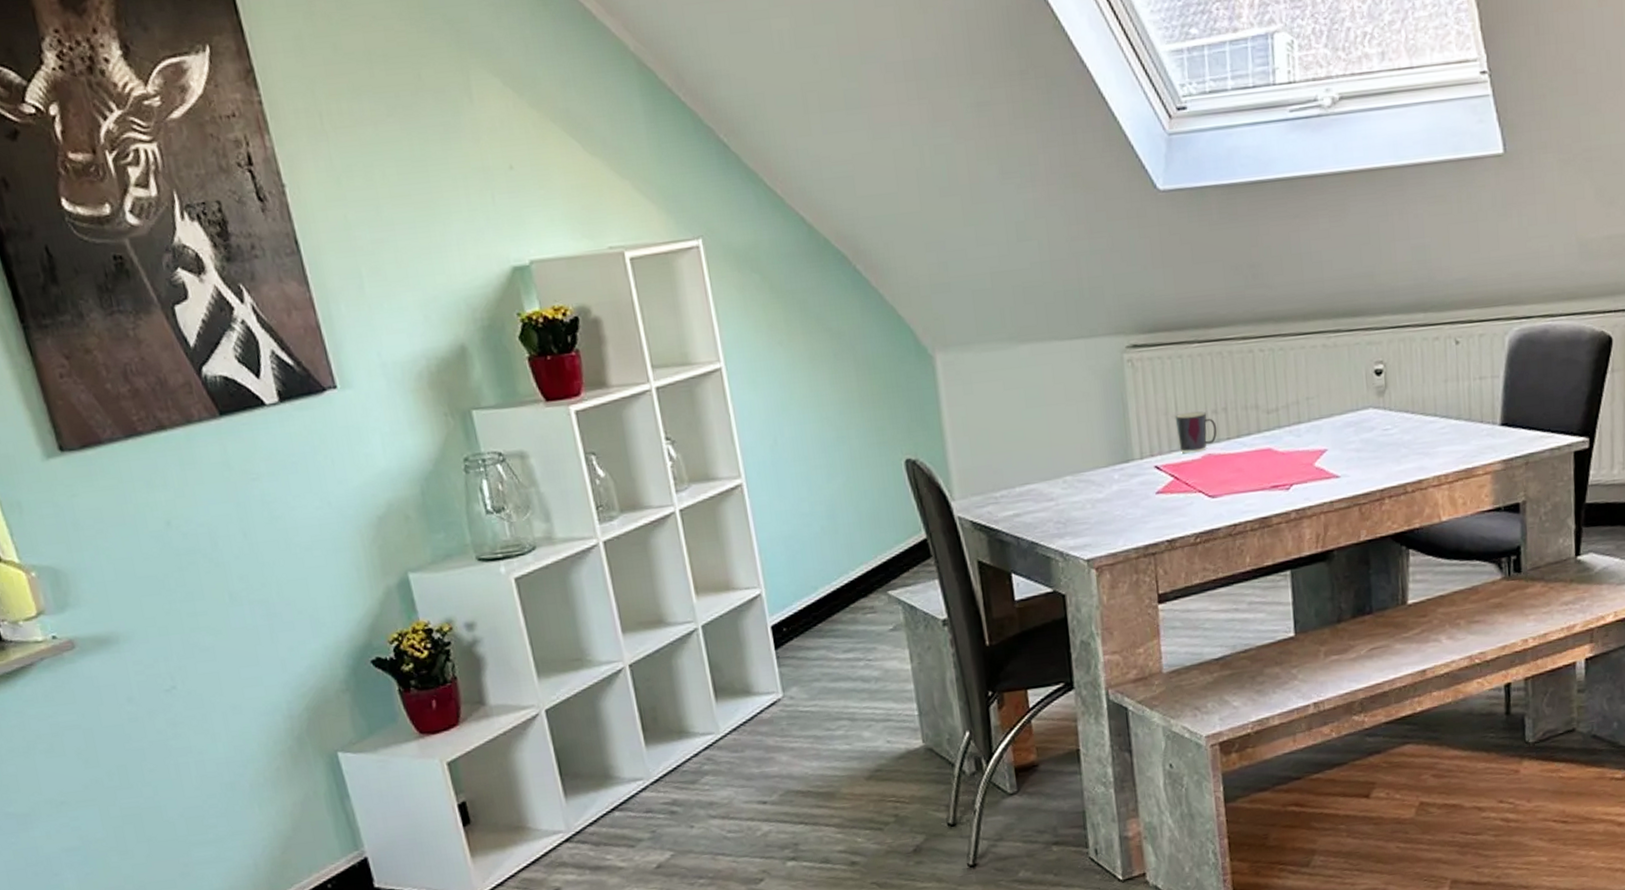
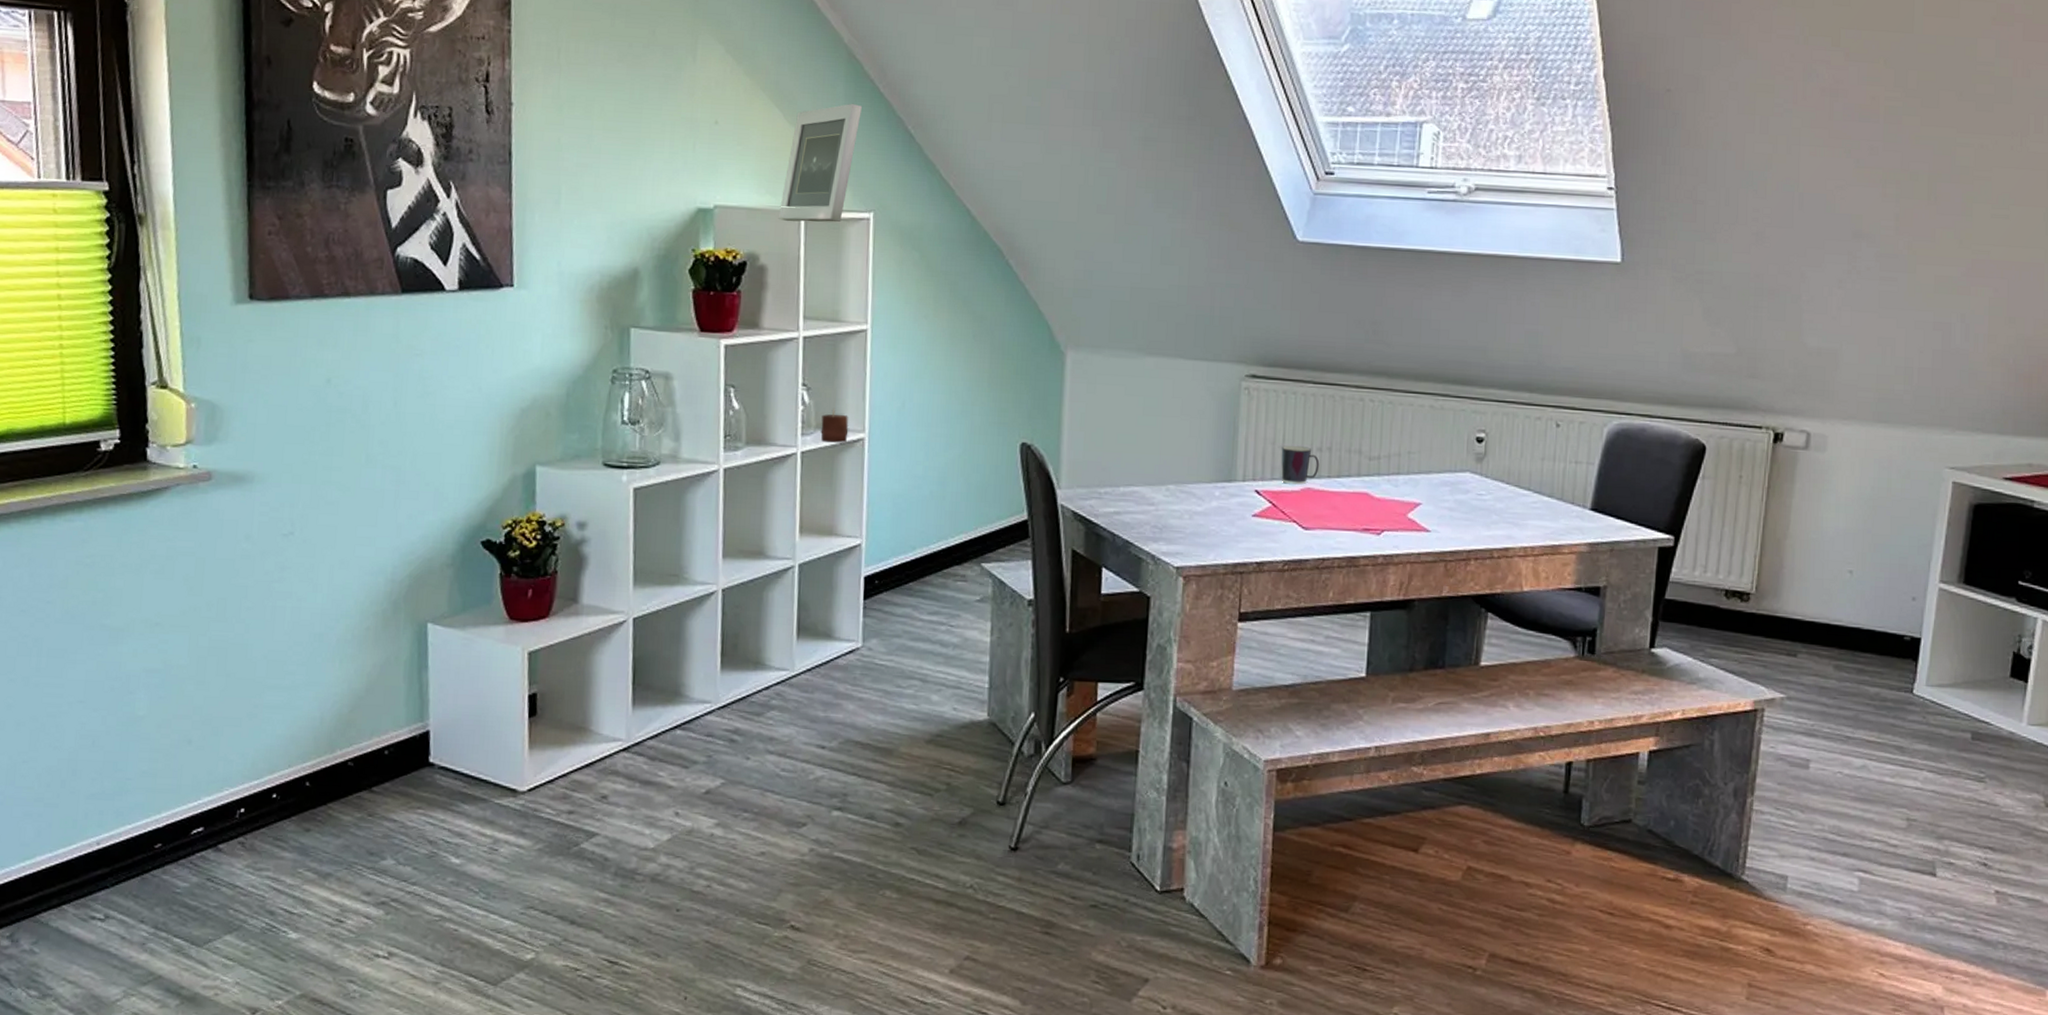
picture frame: none [596,119,669,266] -> present [778,103,862,223]
candle: none [693,459,724,496] -> present [821,409,848,444]

